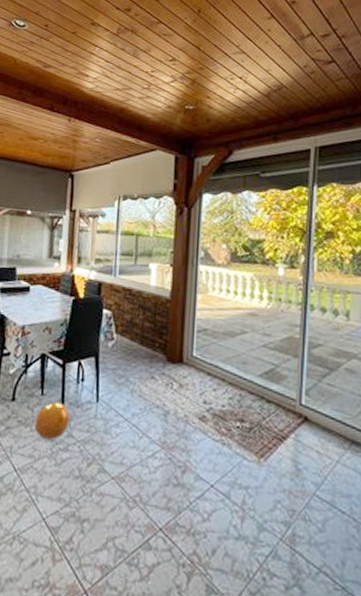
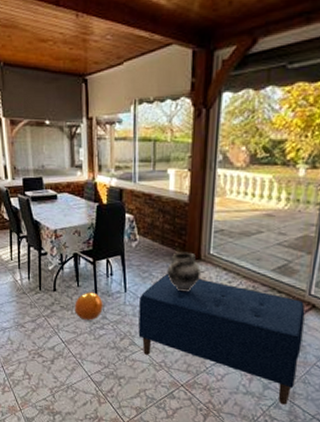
bench: none [109,378,298,554] -> present [138,273,306,405]
ceramic pot: none [146,353,183,402] -> present [167,251,201,292]

